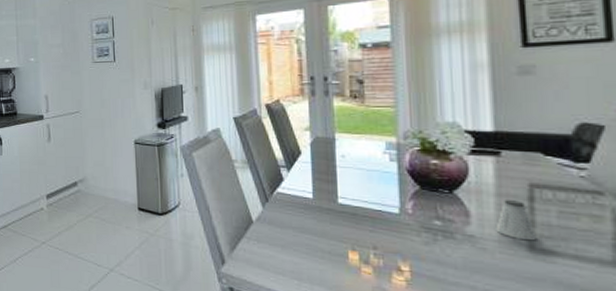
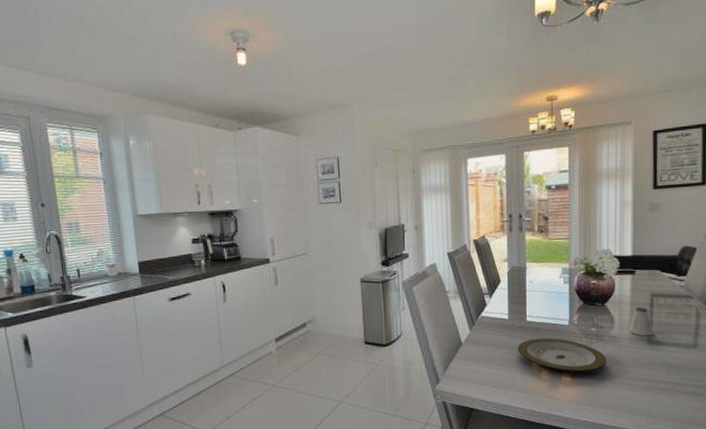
plate: none [327,225,462,277] -> present [518,337,607,372]

